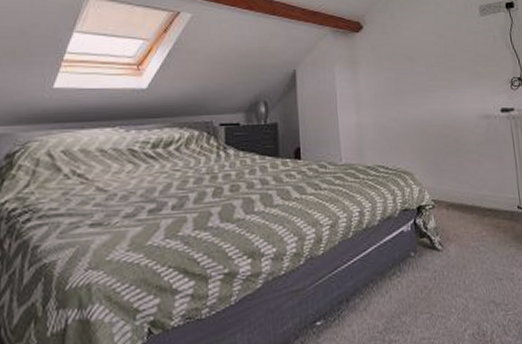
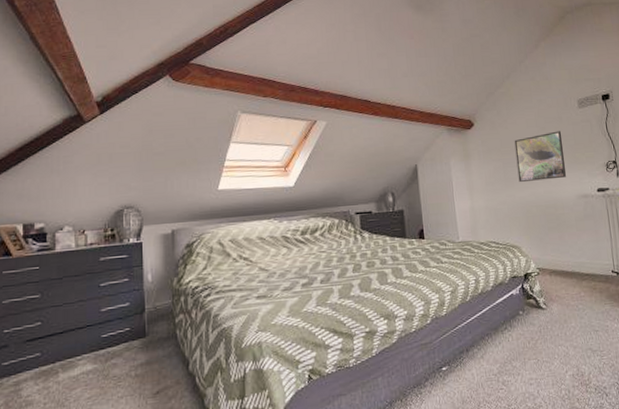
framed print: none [408,40,466,98] -> present [514,131,566,183]

